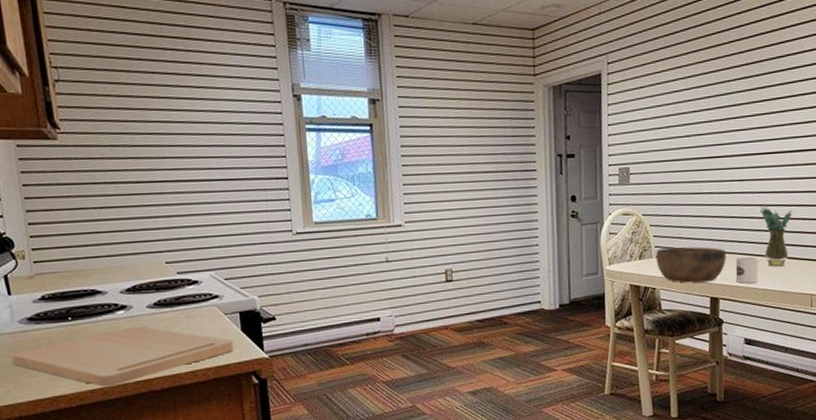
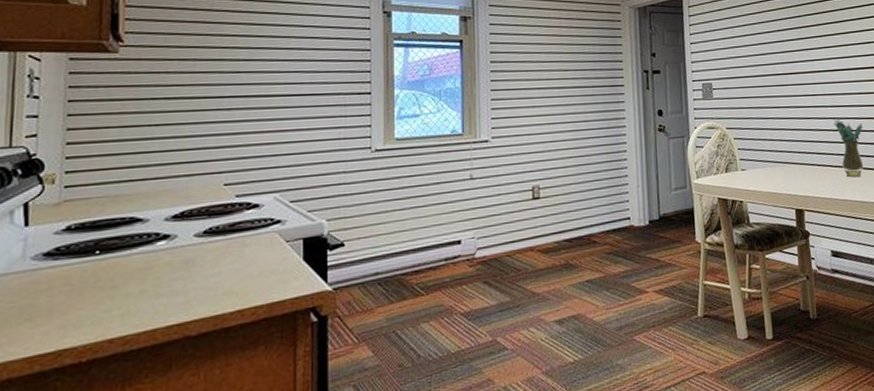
cutting board: present [11,326,234,387] -> none [12,259,292,335]
bowl: present [656,246,726,283] -> none [741,159,808,195]
mug: present [735,257,759,284] -> none [816,168,839,195]

